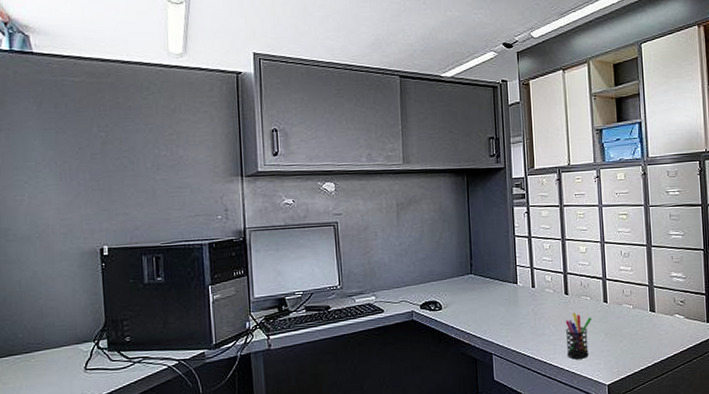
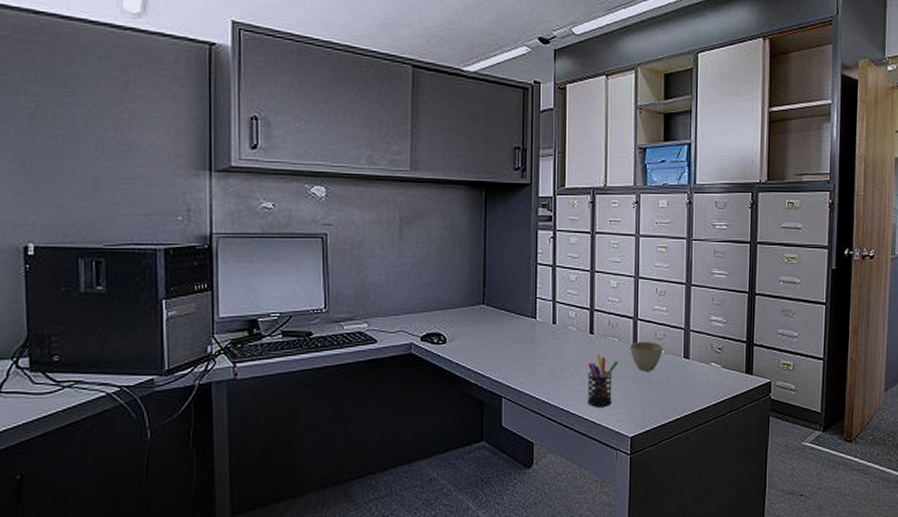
cup: none [600,298,631,325] -> present [629,341,663,371]

